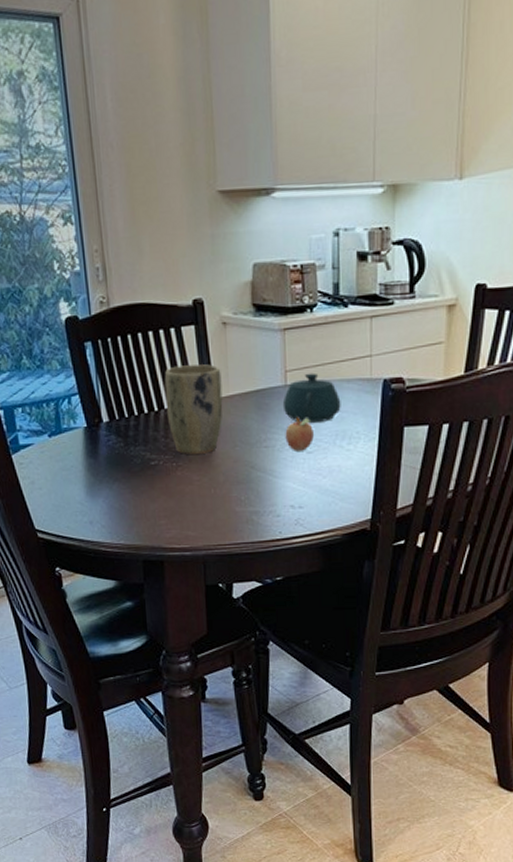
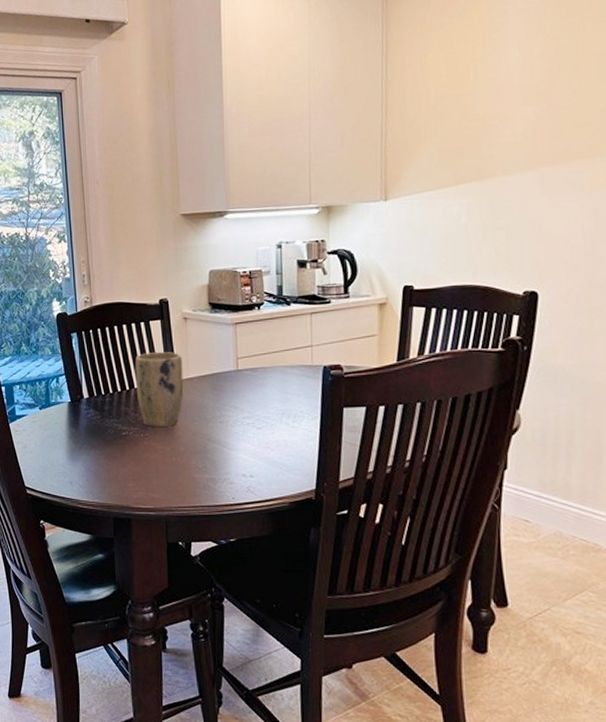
teapot: present [282,373,341,423] -> none [234,360,286,402]
fruit: present [285,417,314,451] -> none [237,397,262,427]

